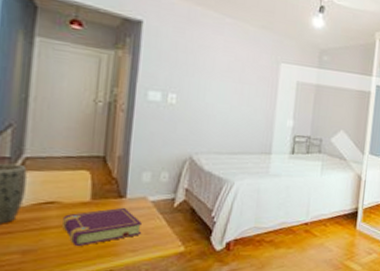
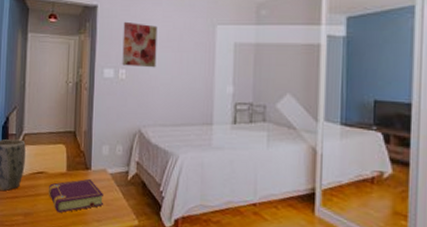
wall art: none [172,44,217,96] -> present [122,21,158,68]

